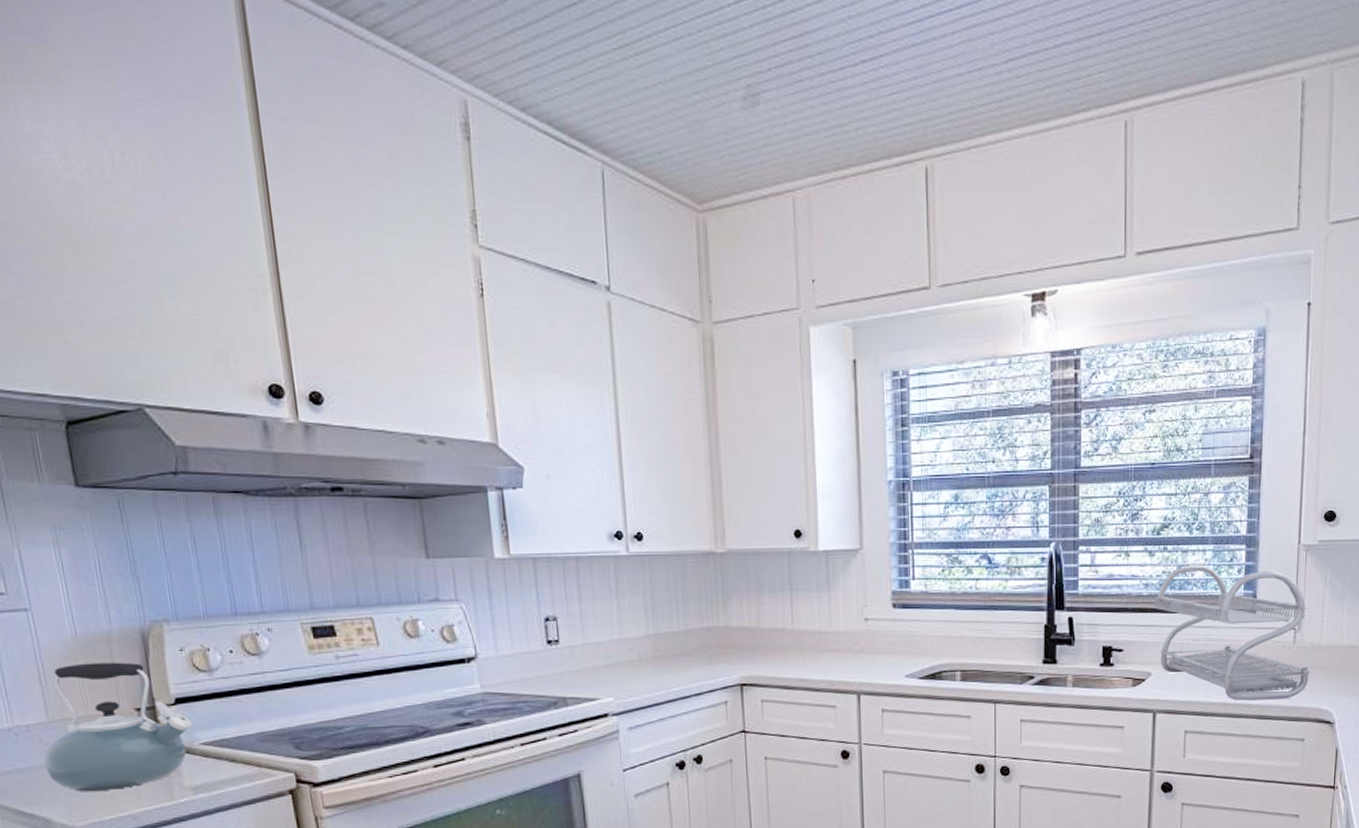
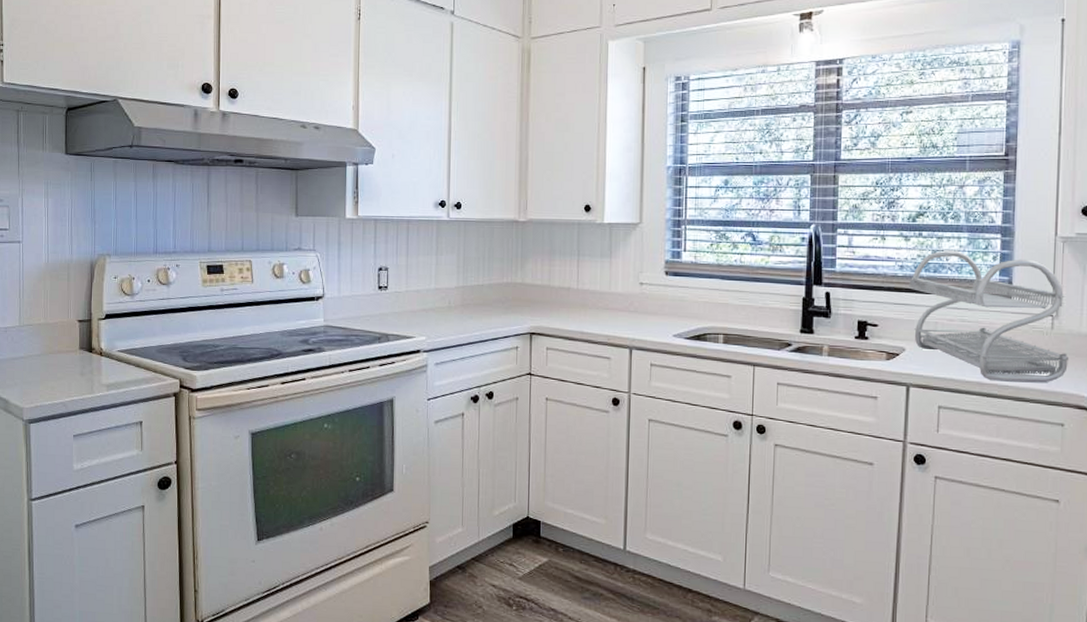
kettle: present [43,662,193,791] -> none [12,283,115,382]

